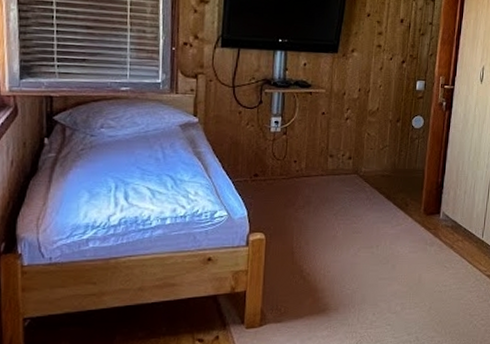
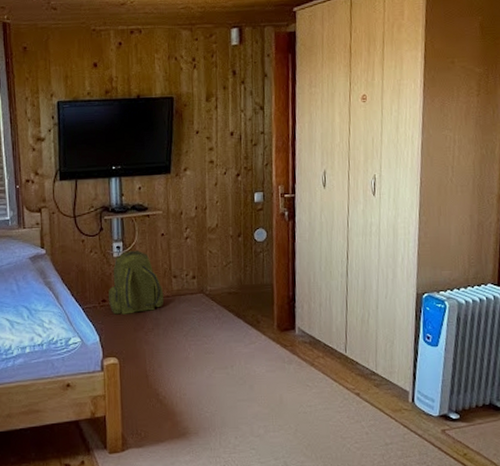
backpack: none [261,127,319,190] -> present [108,251,164,315]

